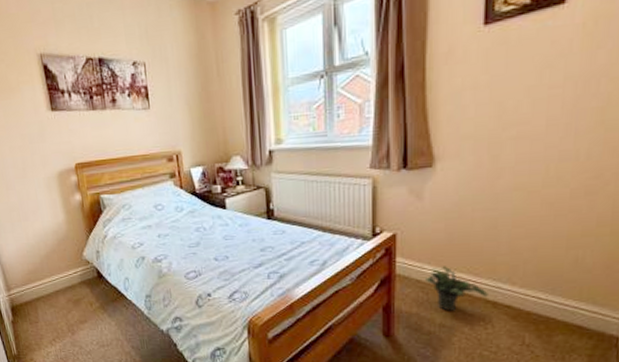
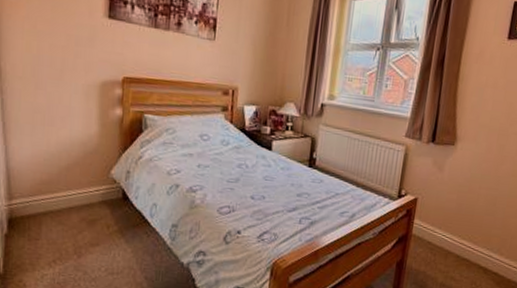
potted plant: present [424,266,488,311] -> none [434,232,482,273]

